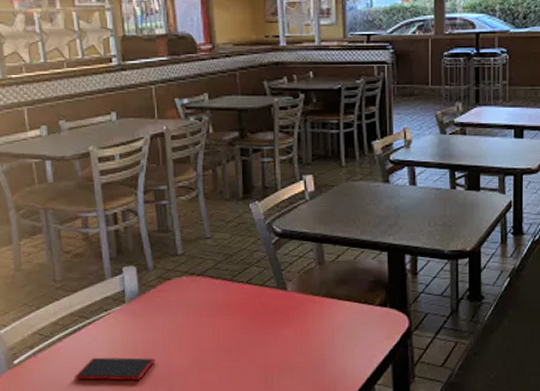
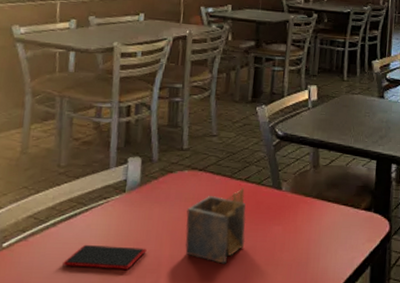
napkin holder: none [190,291,255,370] -> present [185,188,246,264]

